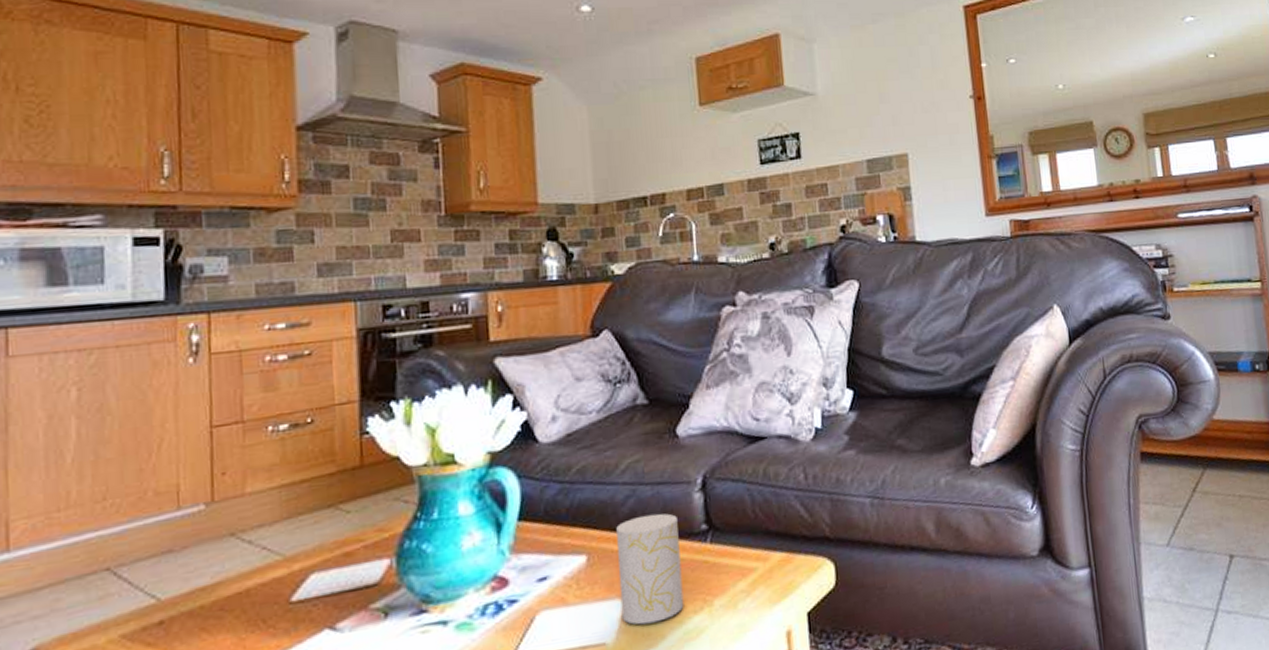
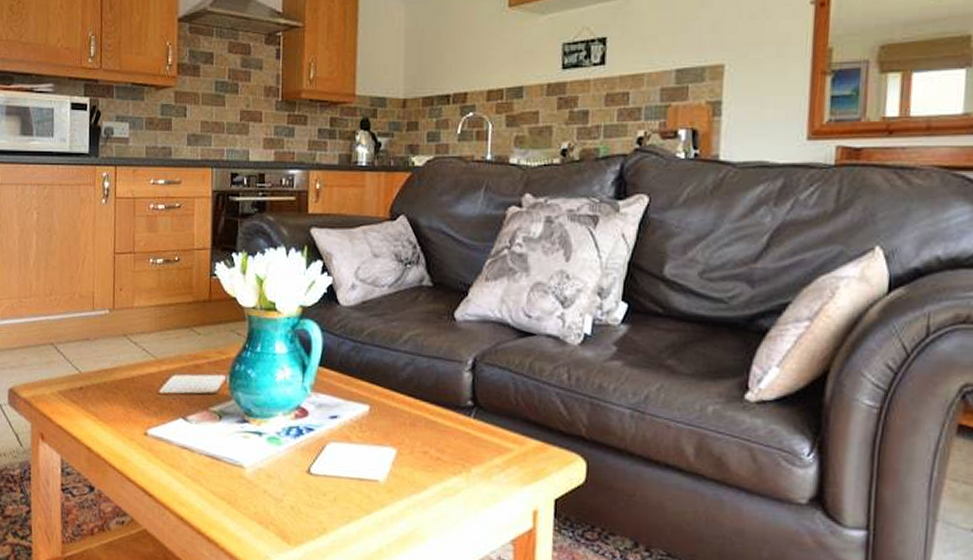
cup: present [616,513,684,625] -> none [393,382,447,474]

